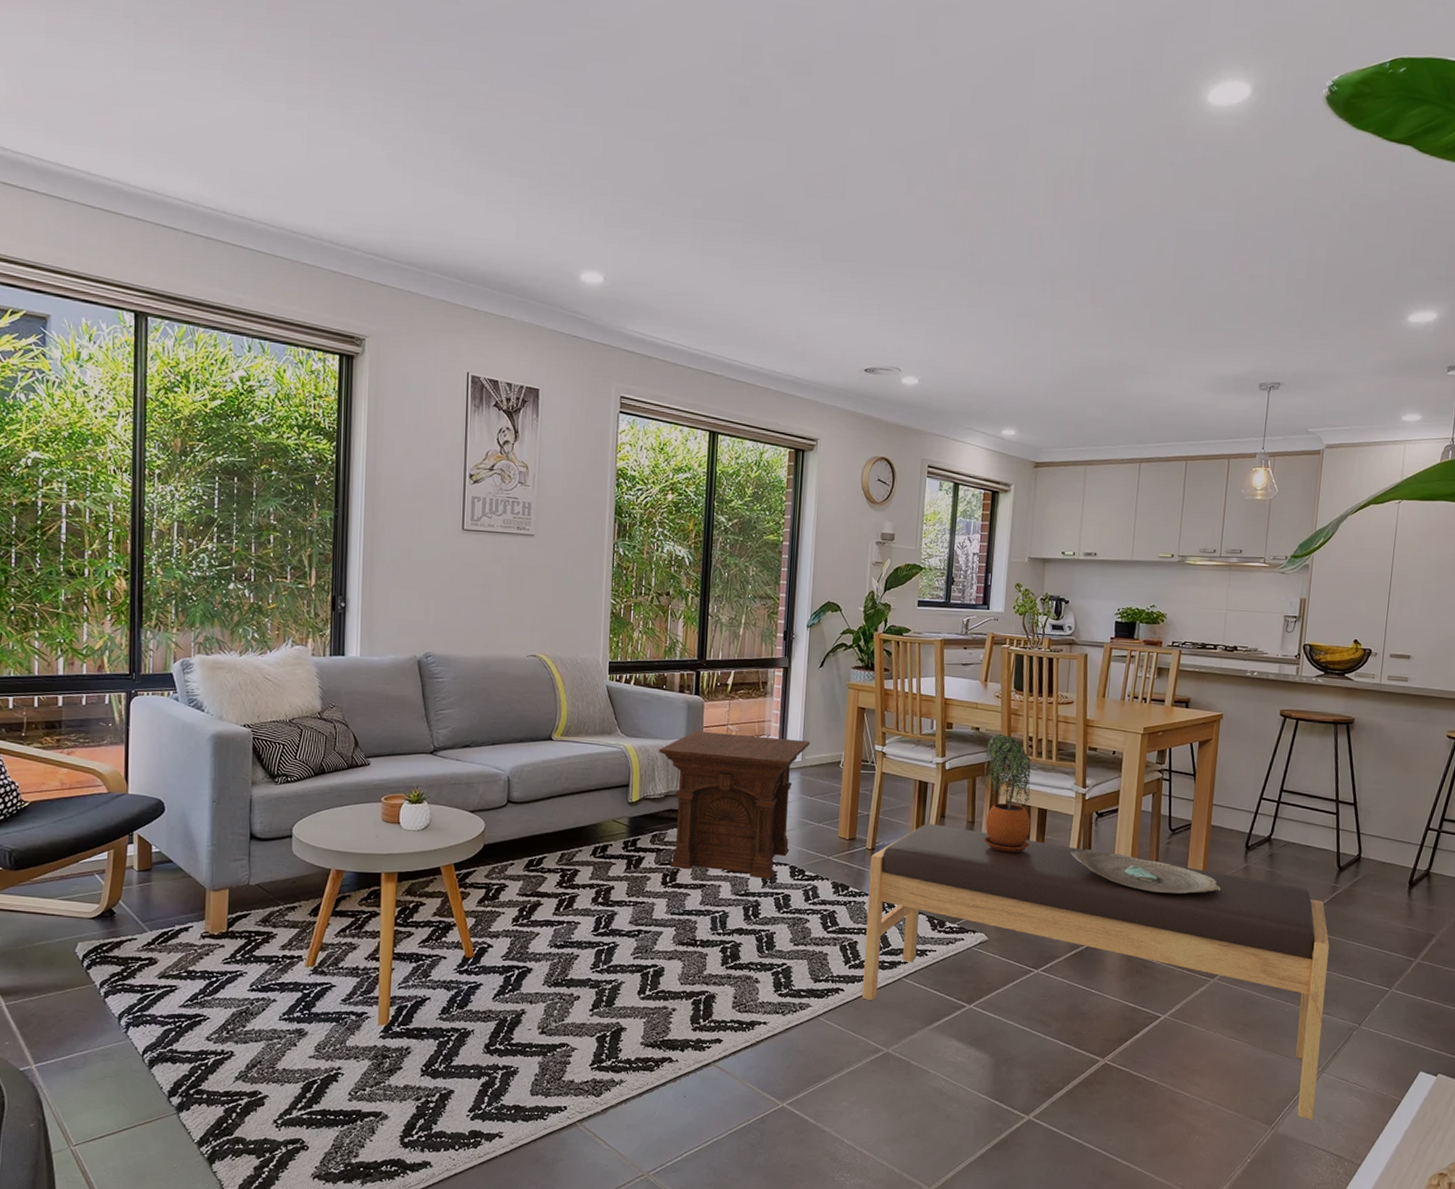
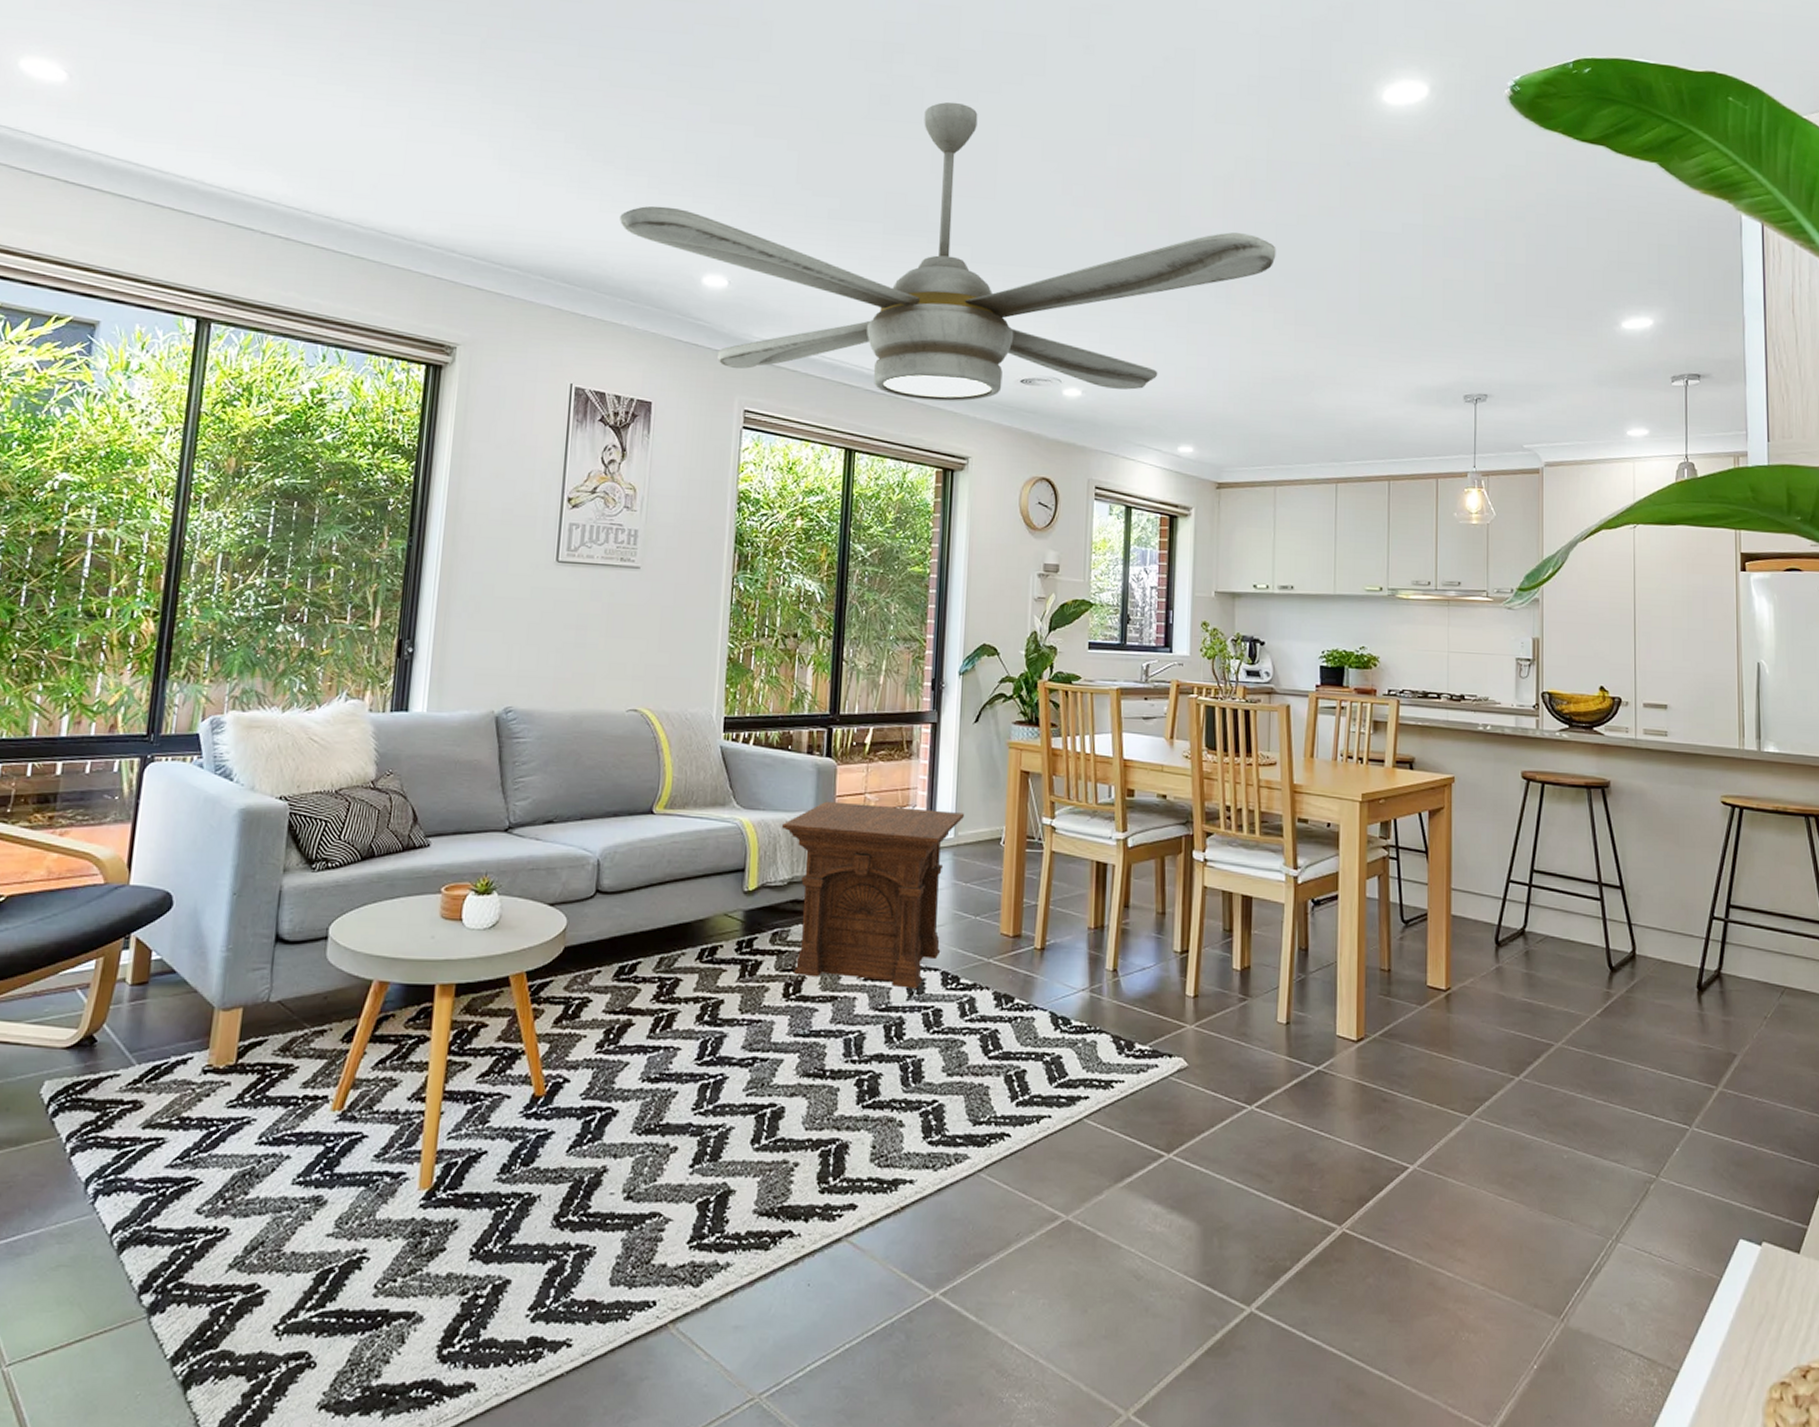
ceiling fan: none [505,103,1100,389] -> present [620,102,1276,402]
bench: present [862,823,1330,1120] -> none [1034,914,1612,1308]
potted plant: present [982,733,1031,853] -> none [1173,802,1234,953]
decorative bowl: present [1070,849,1221,894] -> none [1283,947,1469,1003]

